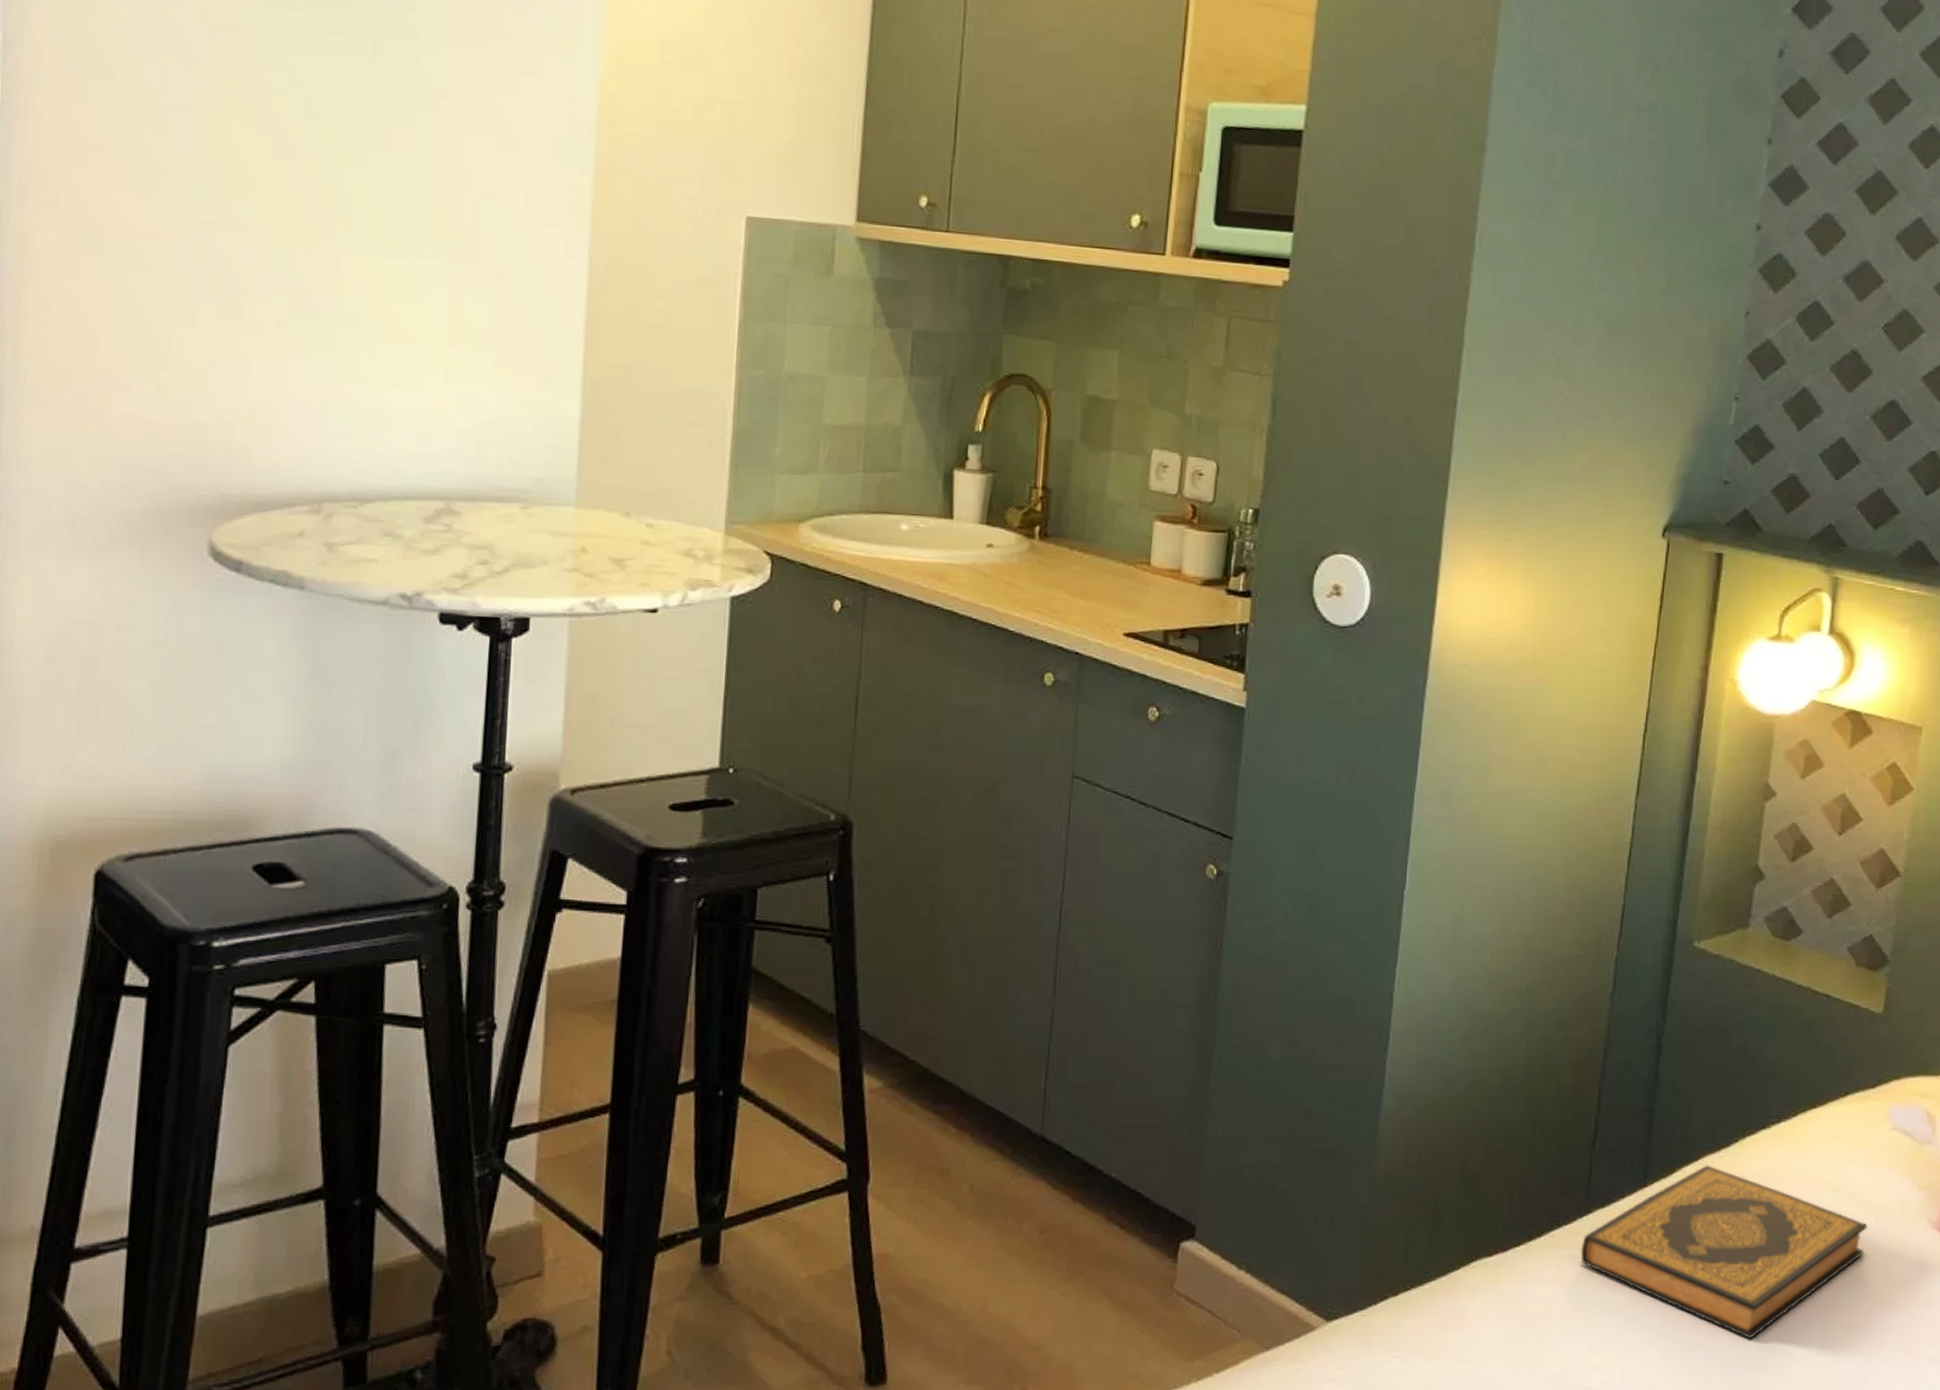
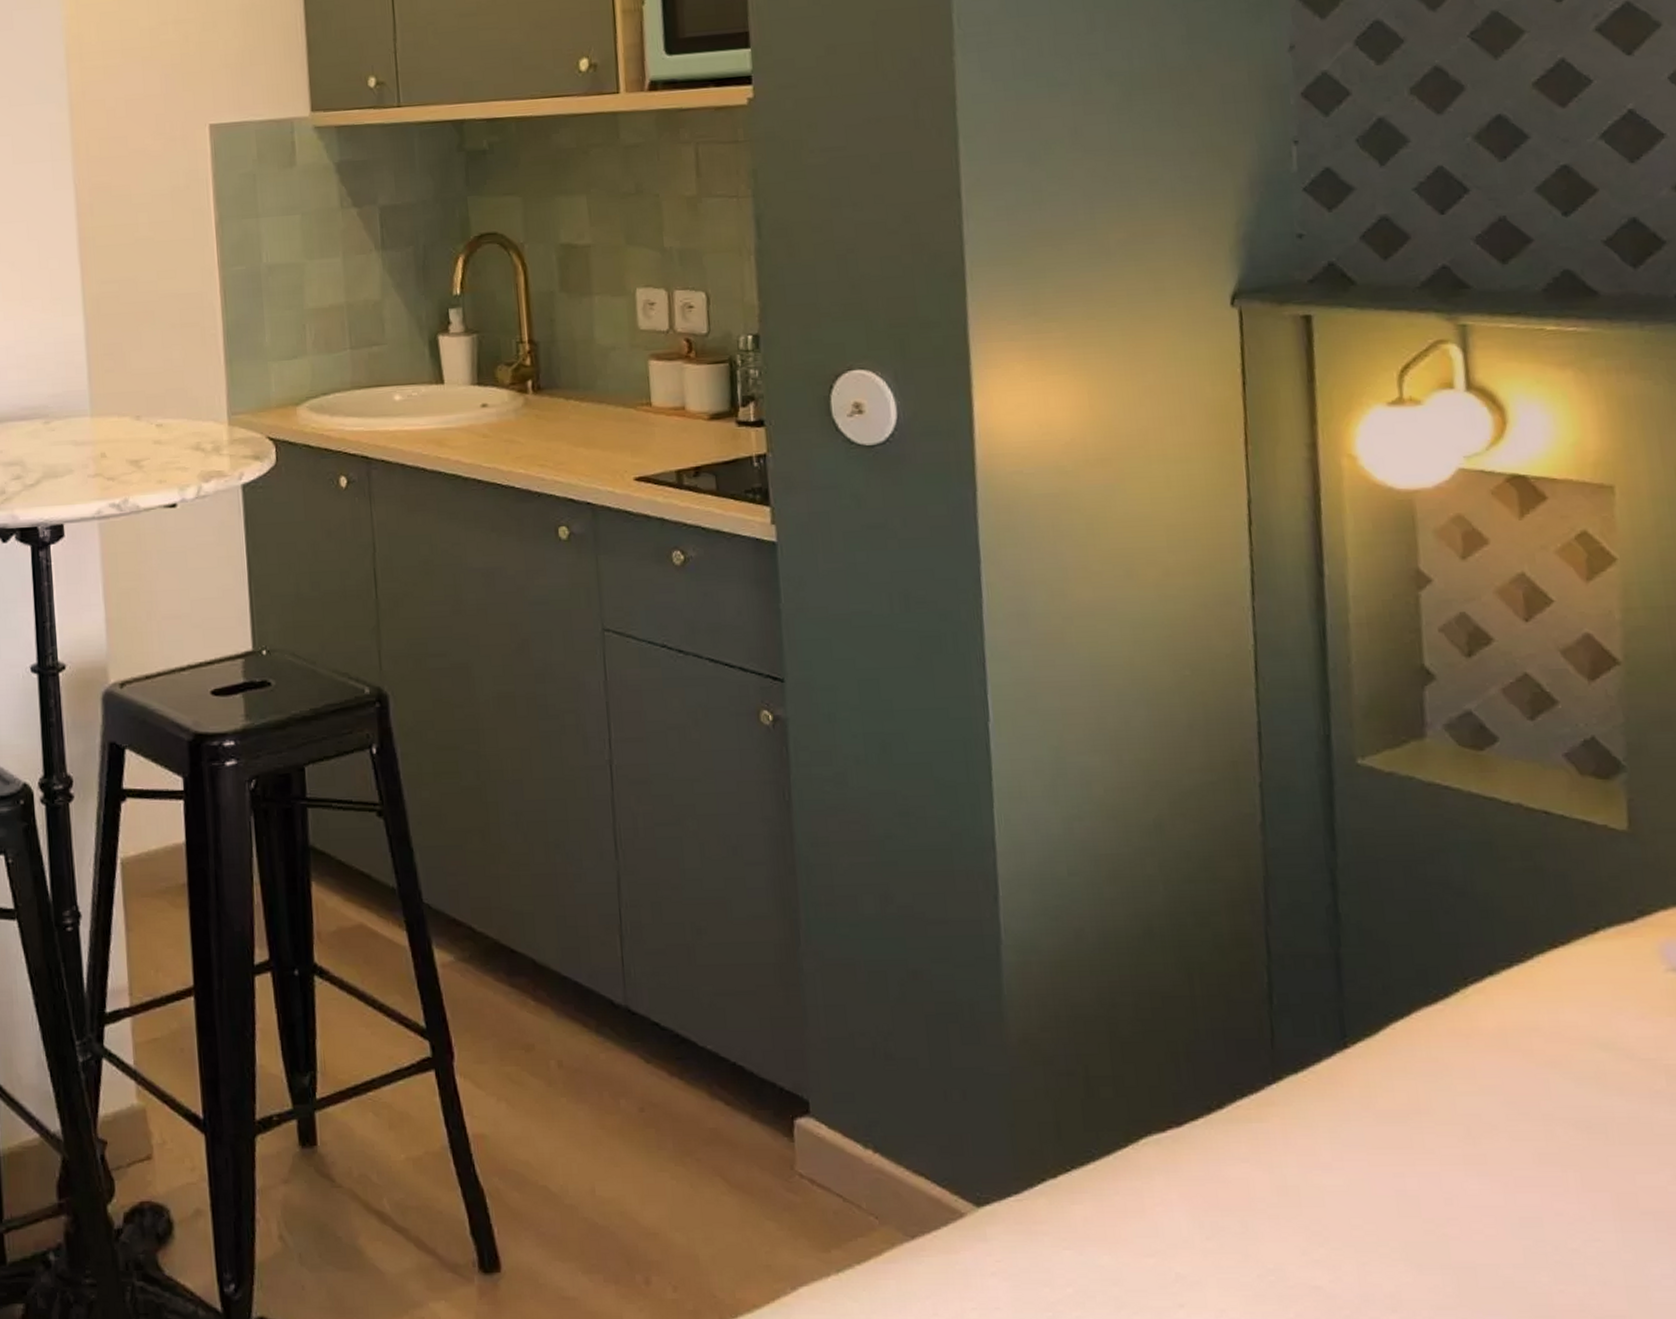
hardback book: present [1580,1165,1867,1339] -> none [1275,1020,1660,1230]

